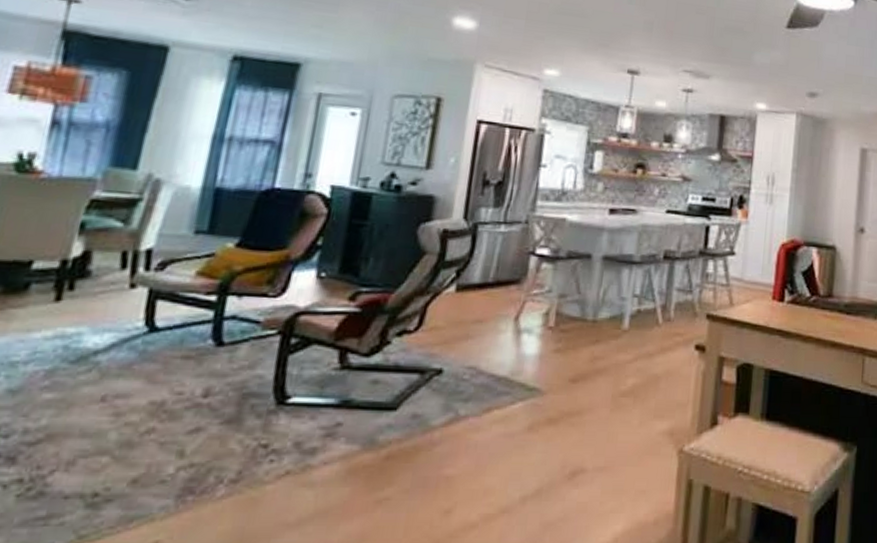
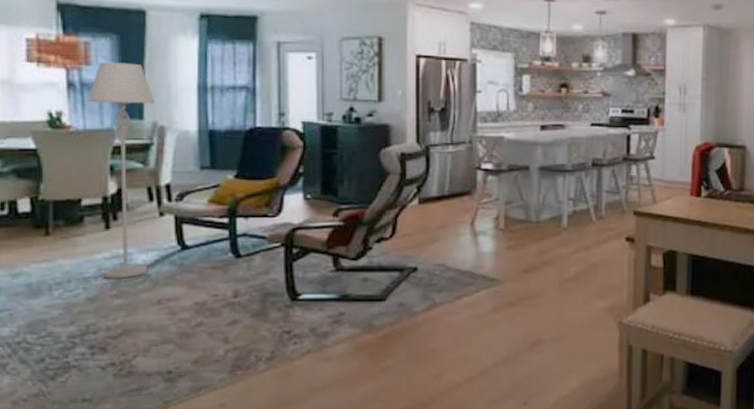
floor lamp: none [36,100,156,365] -> present [87,62,154,279]

